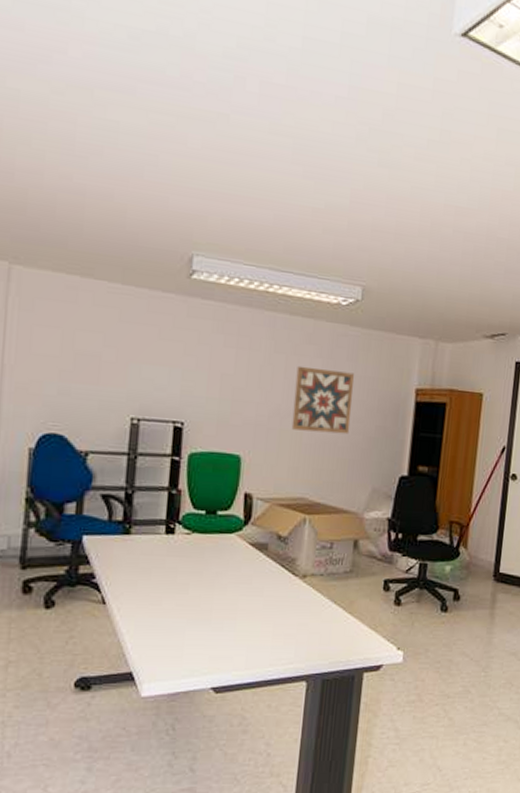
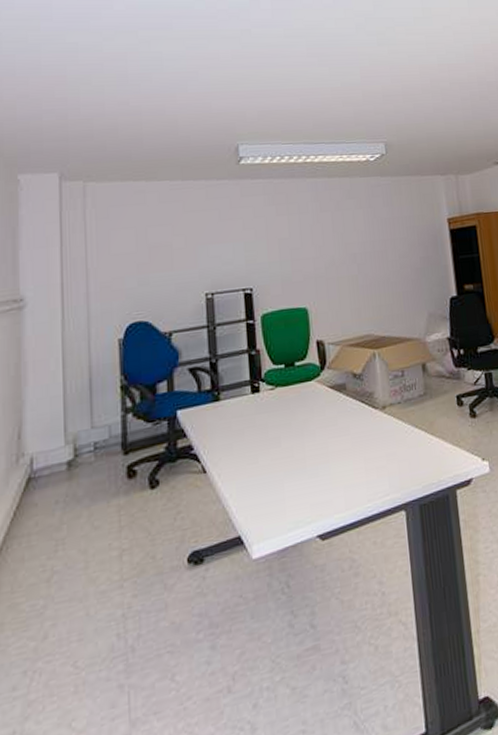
wall art: present [291,365,354,435] -> none [342,216,398,276]

